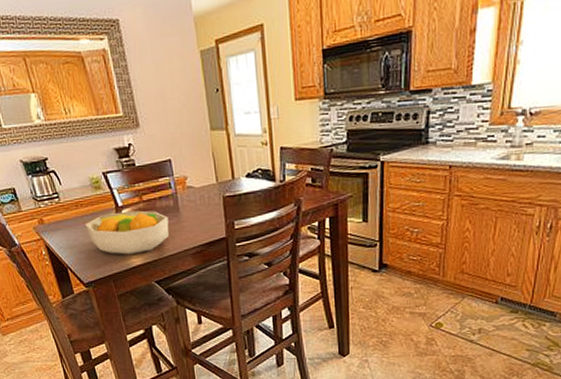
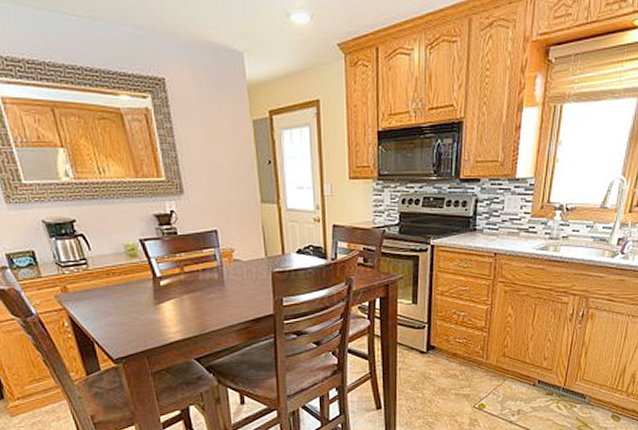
fruit bowl: present [85,210,170,255] -> none [117,282,213,329]

